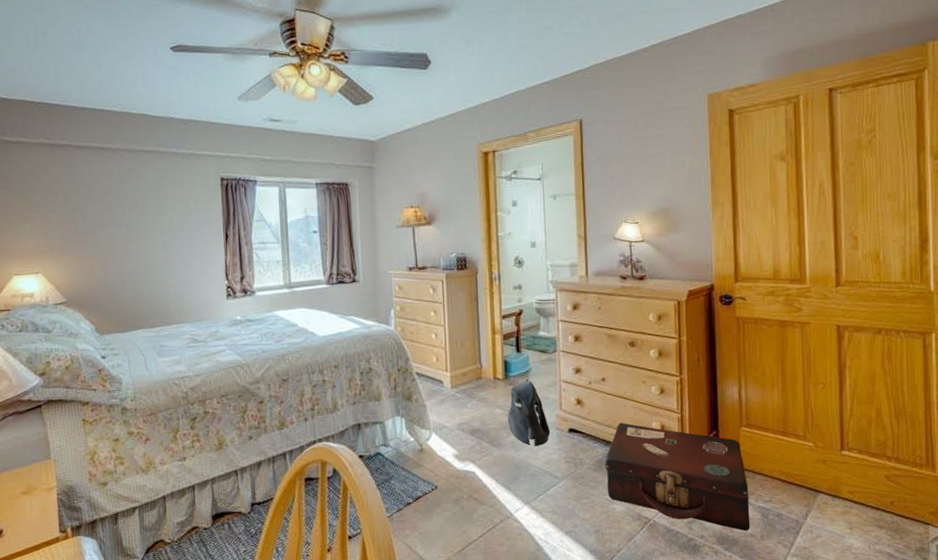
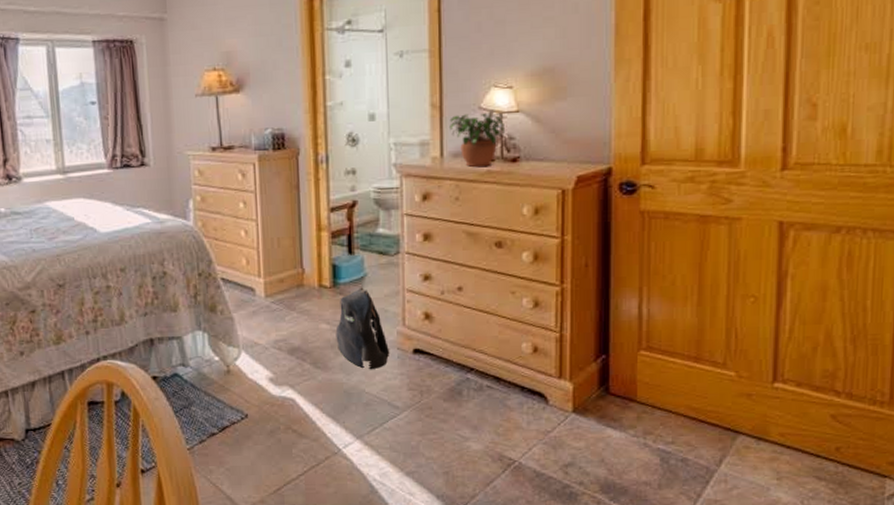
potted flower: none [592,240,634,284] -> present [449,110,506,168]
suitcase: present [605,423,750,531] -> none [458,343,645,478]

